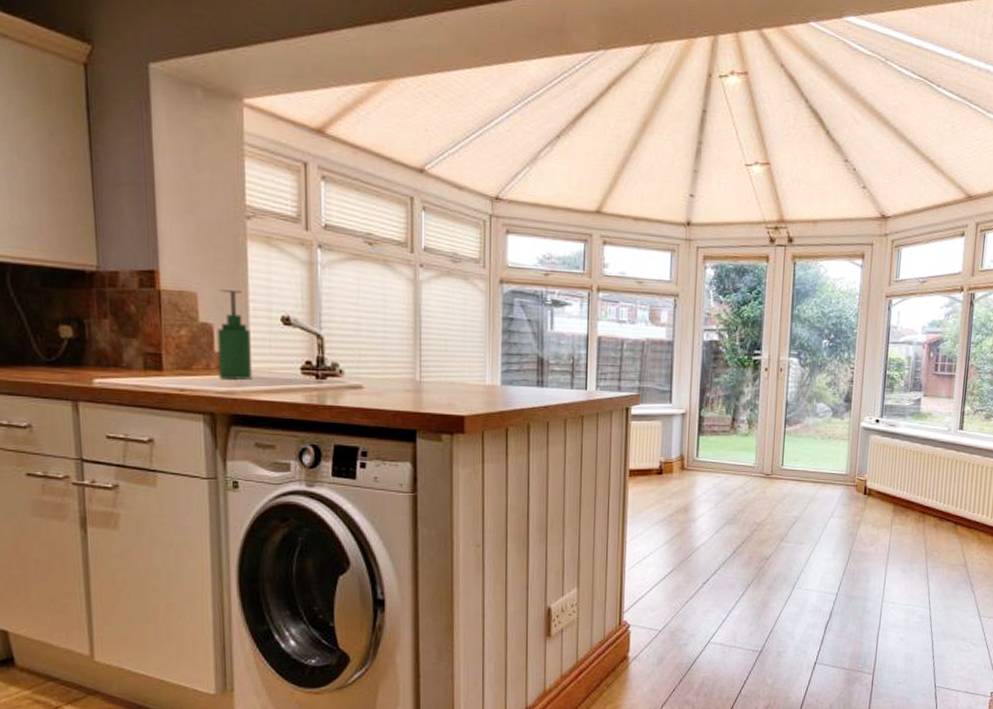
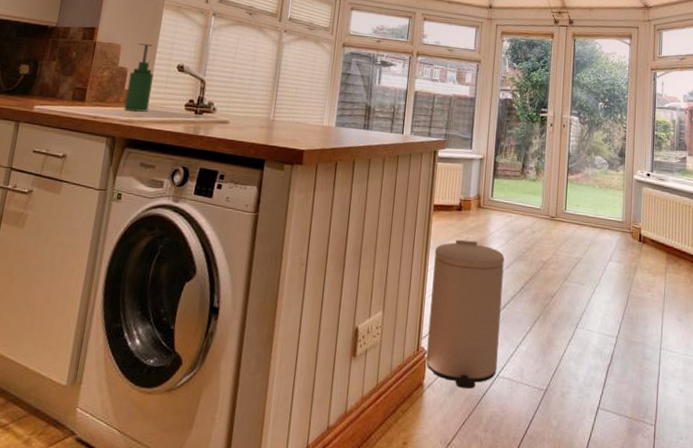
pedal bin: none [630,506,714,657] -> present [426,239,505,389]

